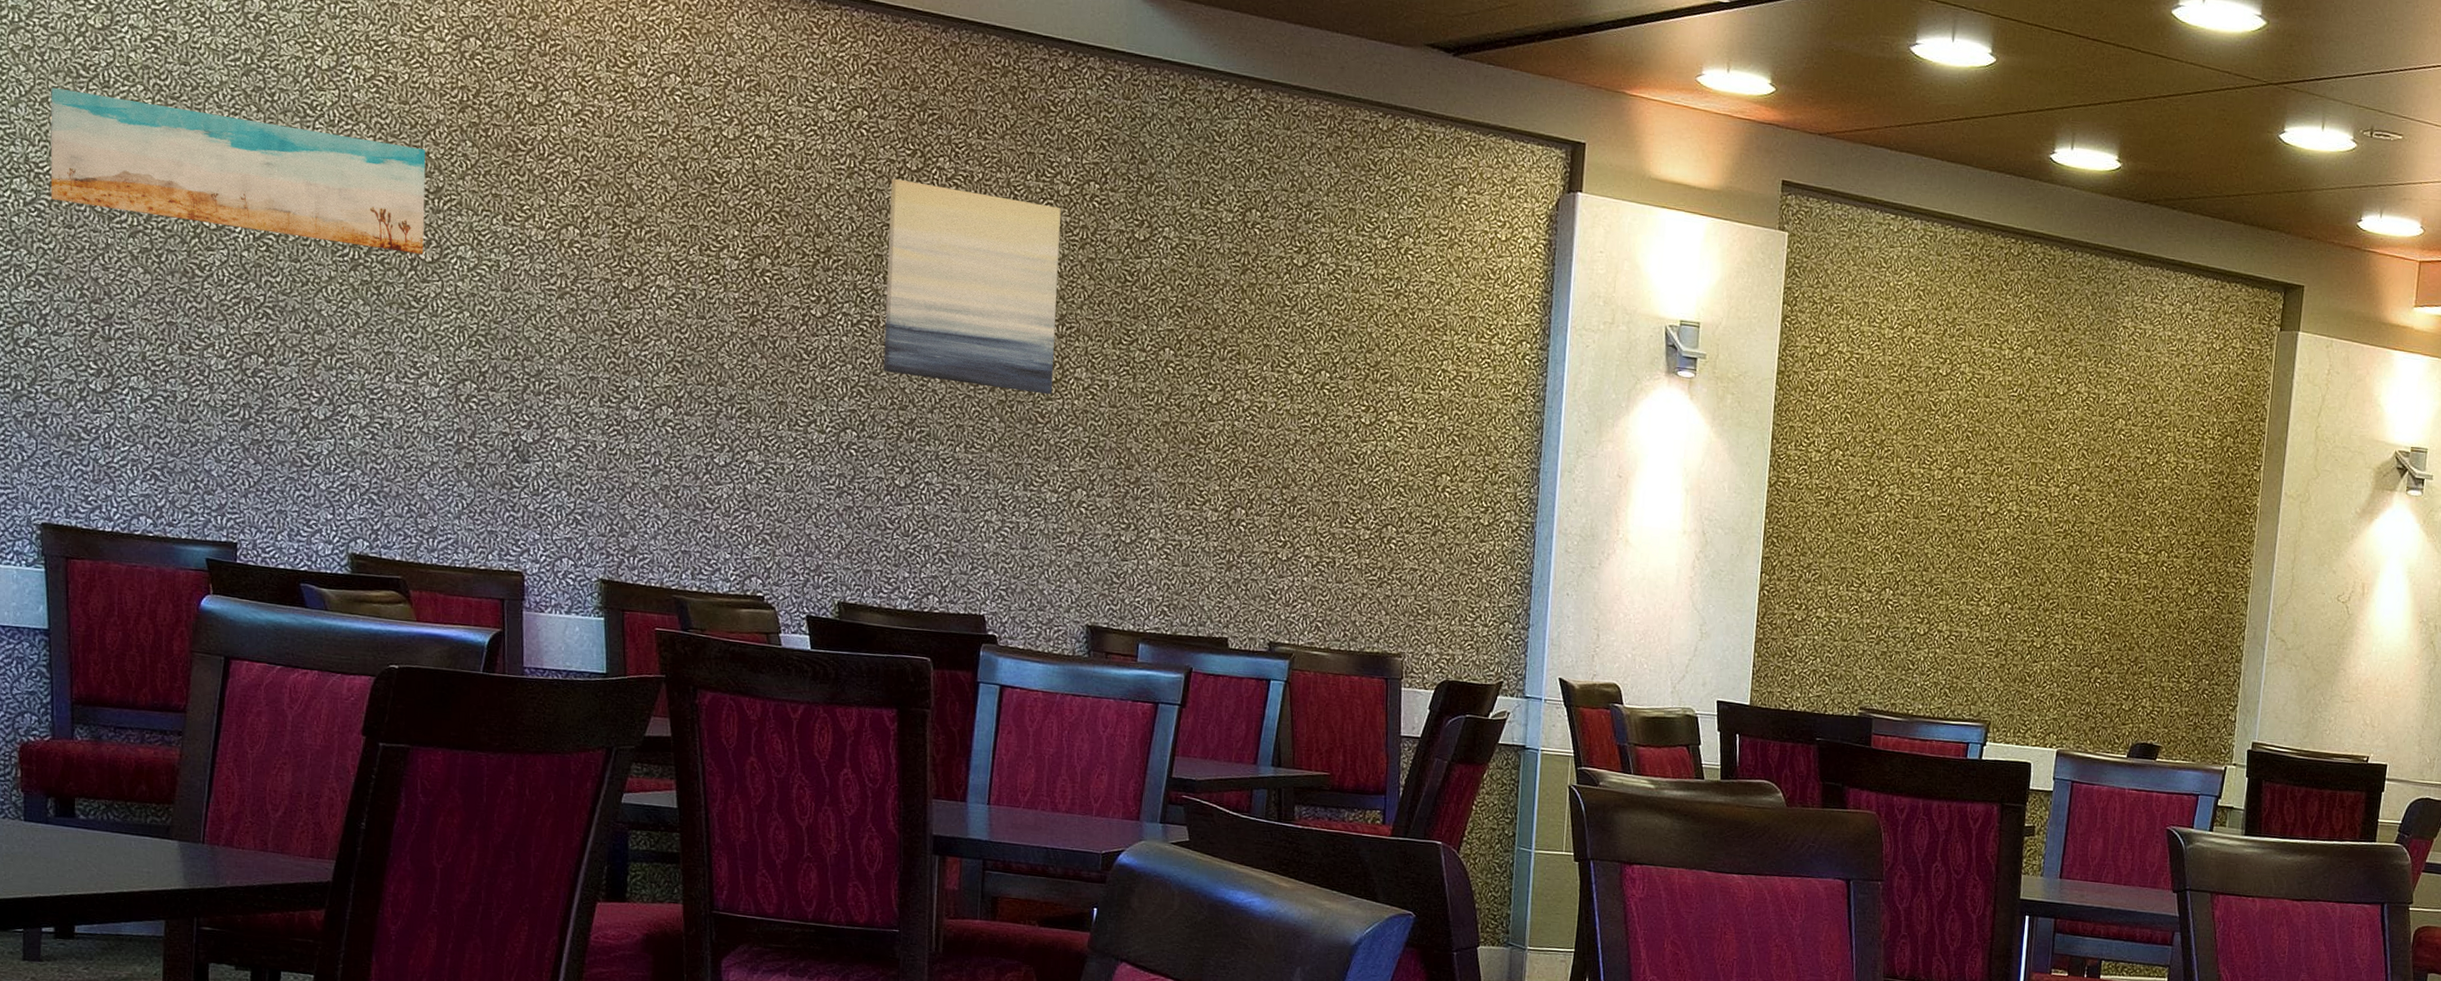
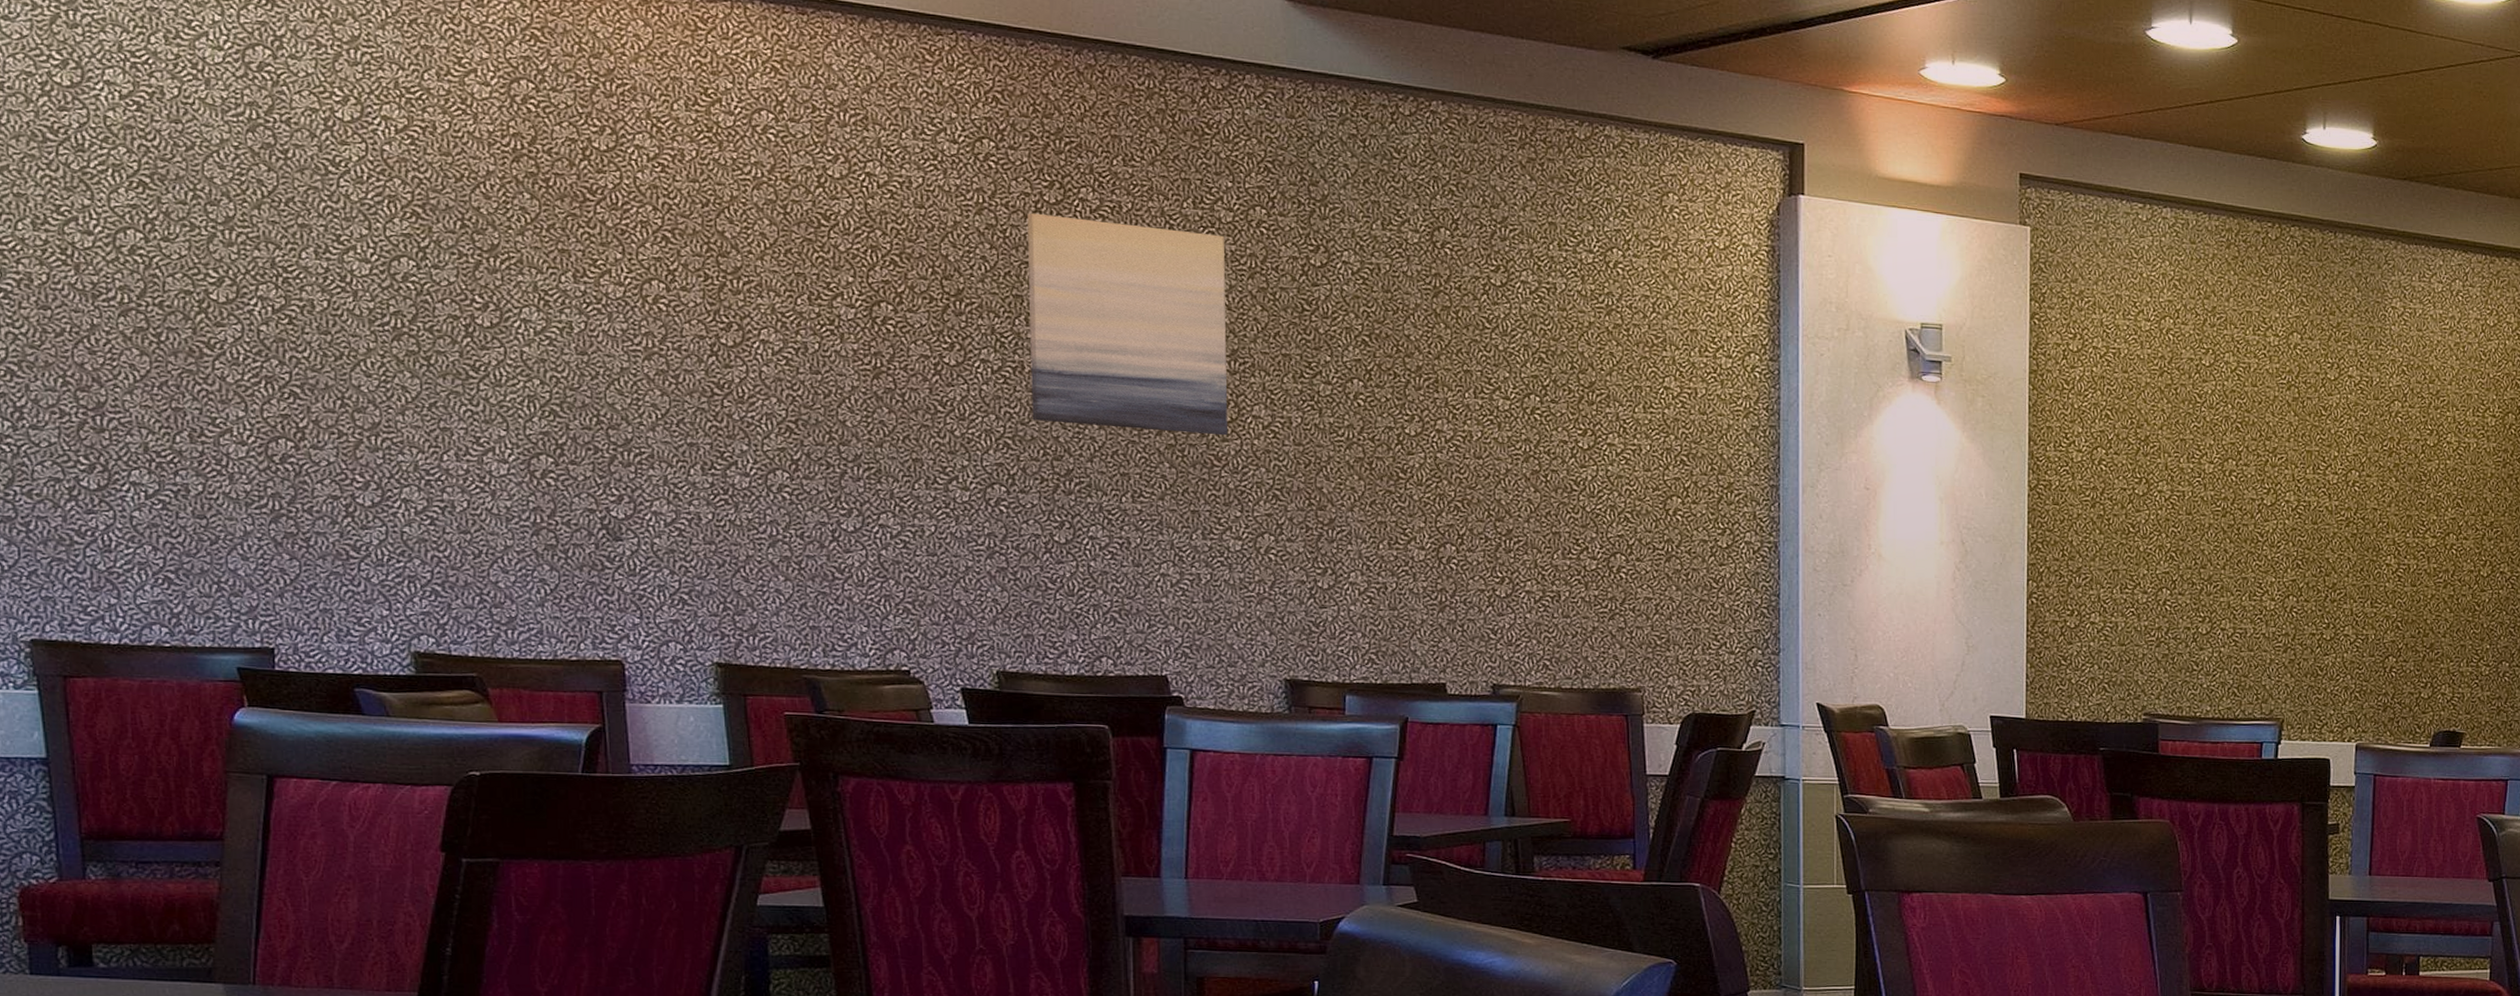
wall art: present [50,87,426,254] -> none [12,153,480,319]

